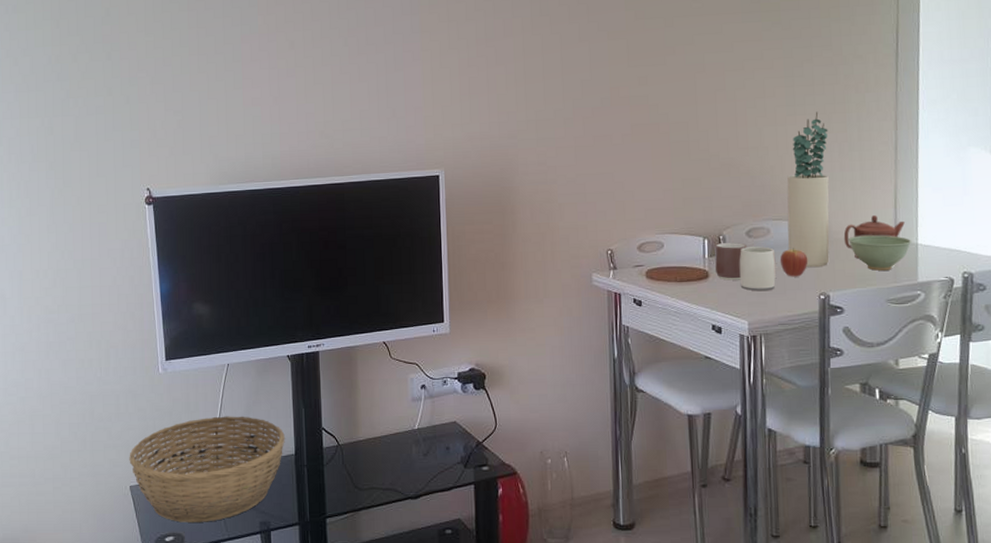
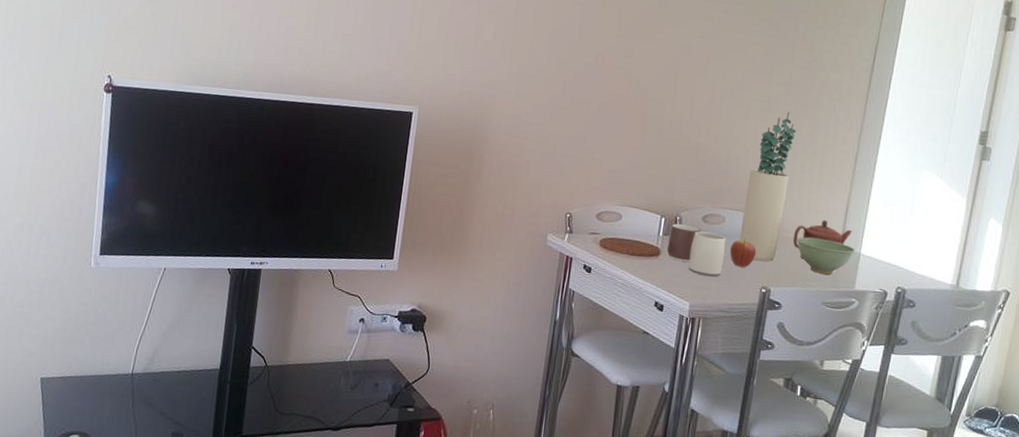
basket: present [129,416,286,522] -> none [44,319,213,426]

